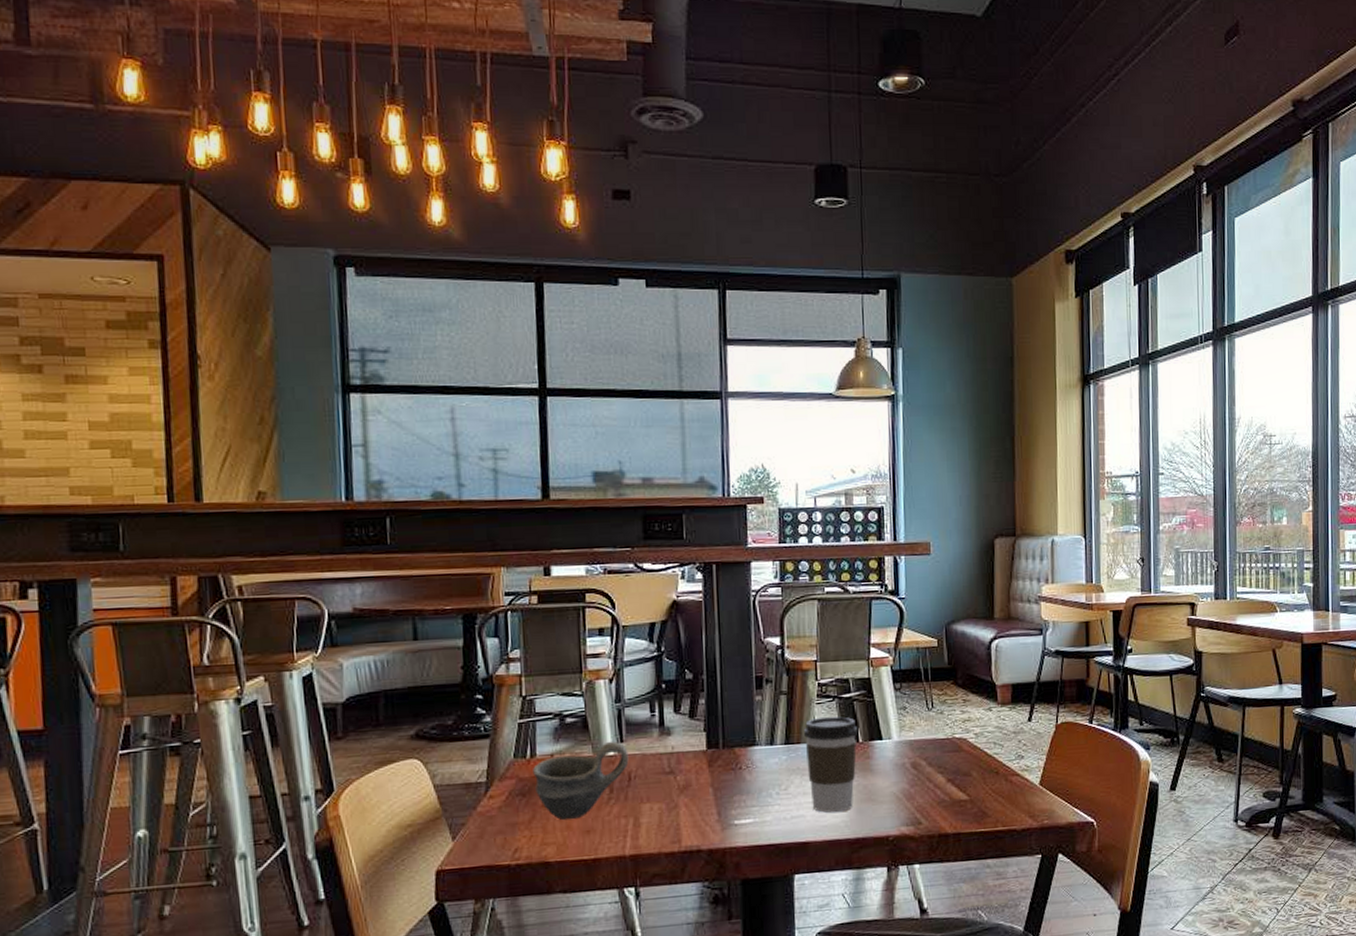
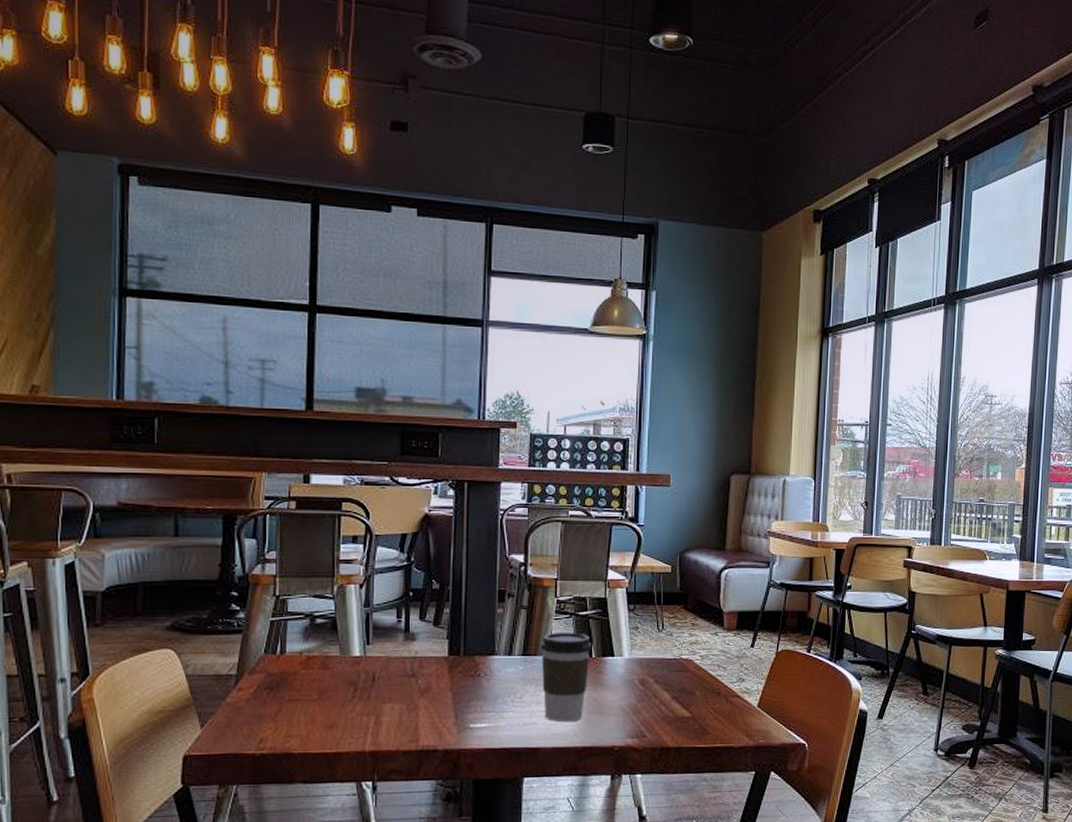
cup: present [533,741,629,821] -> none [282,643,374,715]

